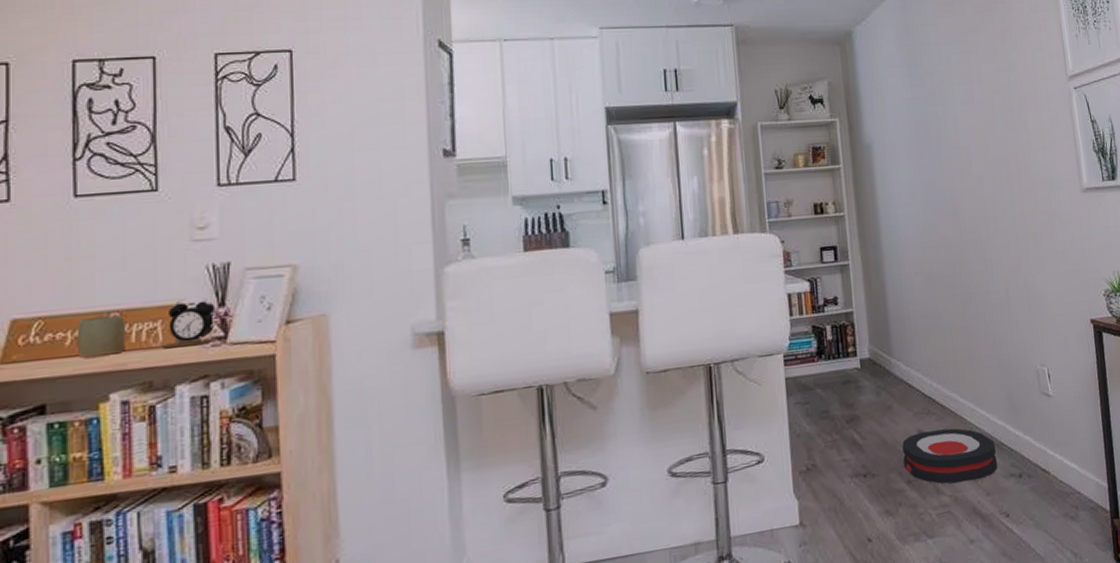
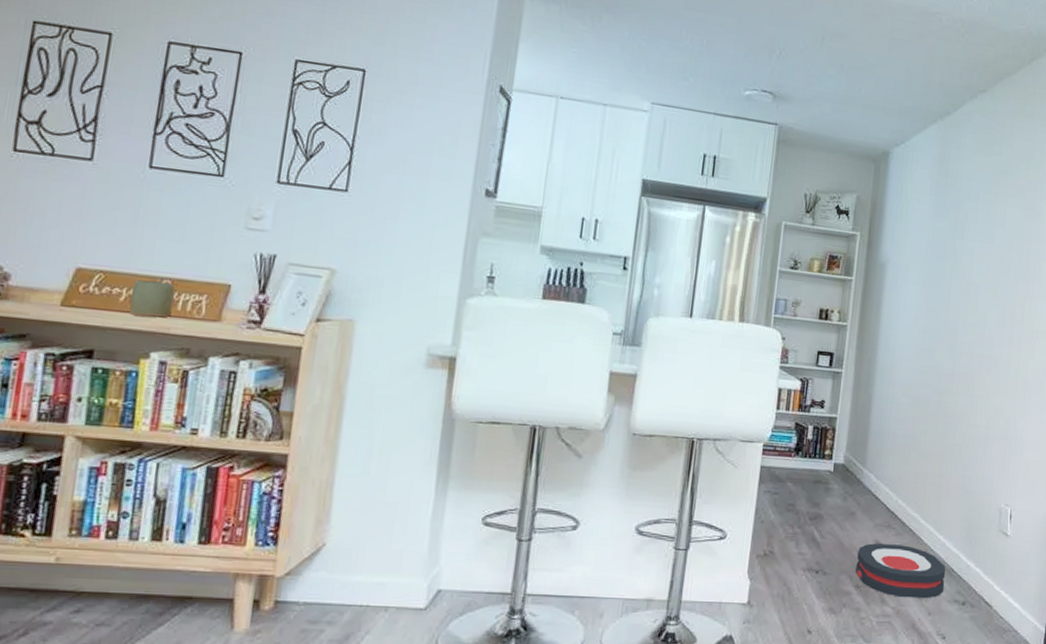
alarm clock: present [162,297,220,349] -> none [203,280,257,325]

